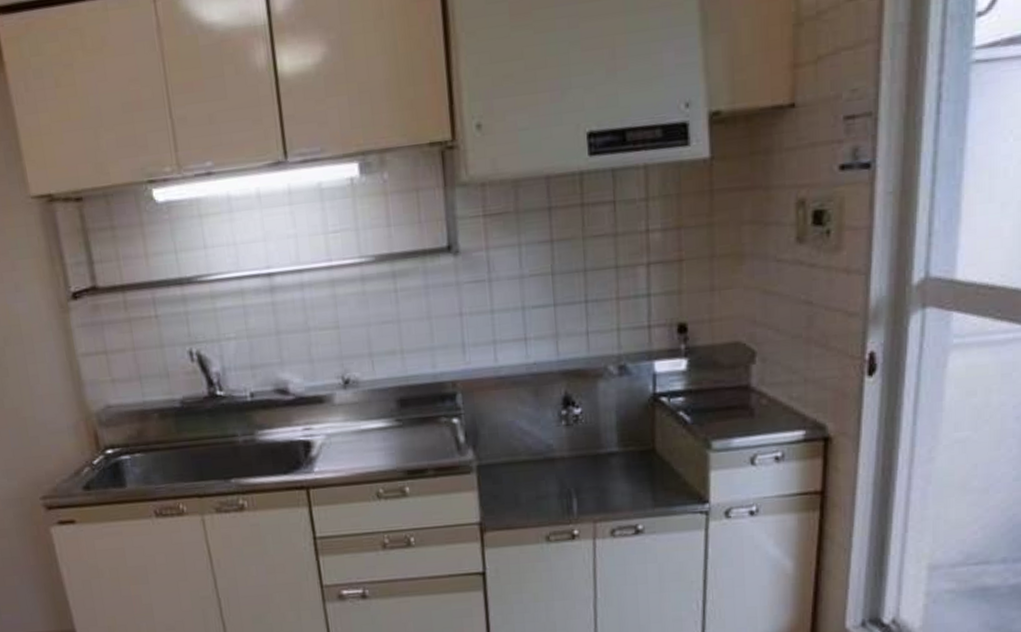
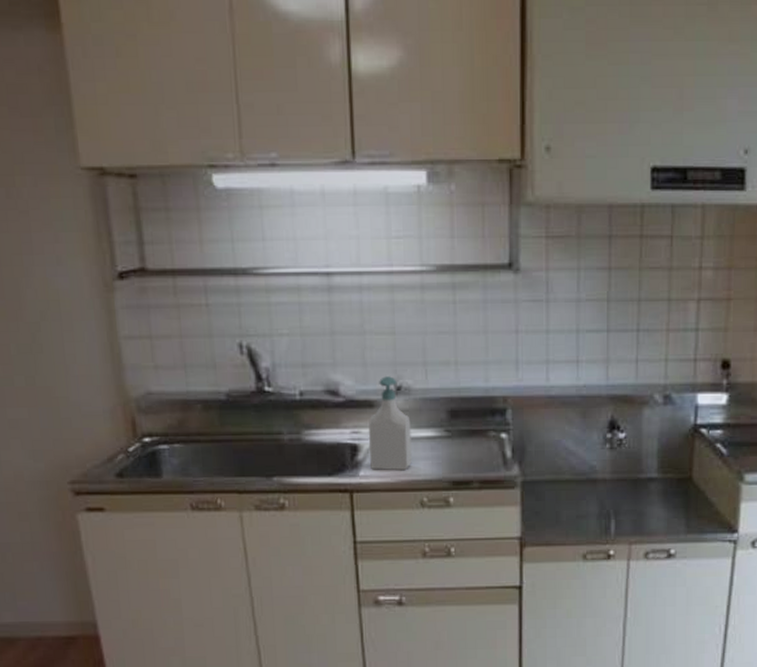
soap bottle: none [319,370,365,465] -> present [369,376,412,471]

